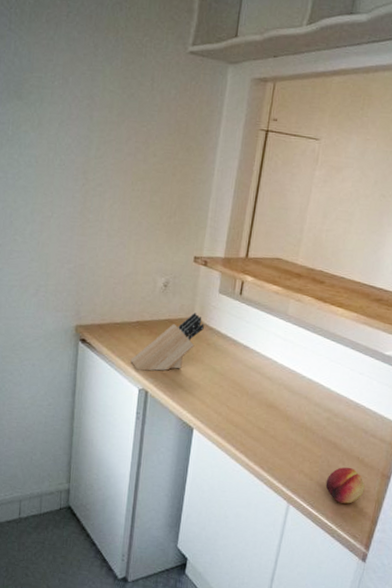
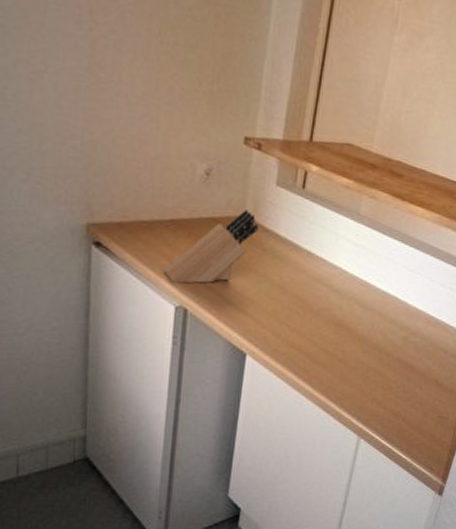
fruit: present [325,467,365,504] -> none [400,392,444,433]

